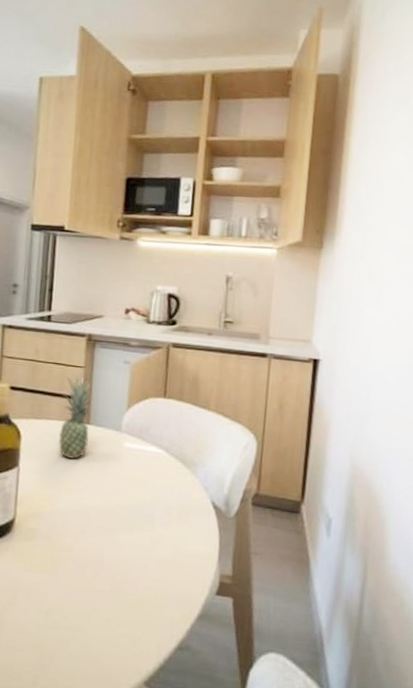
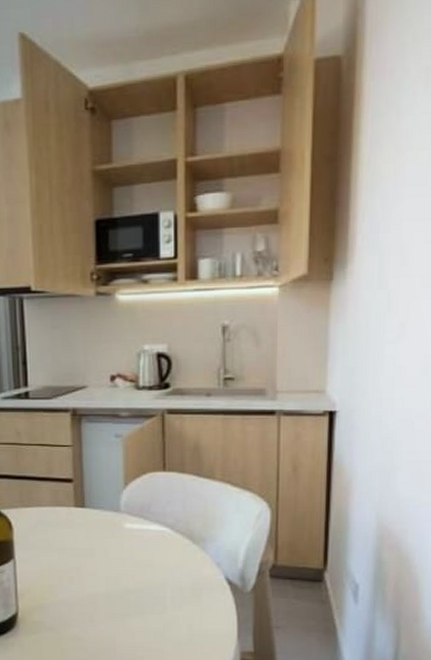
fruit: present [58,375,93,459] -> none [51,455,86,547]

